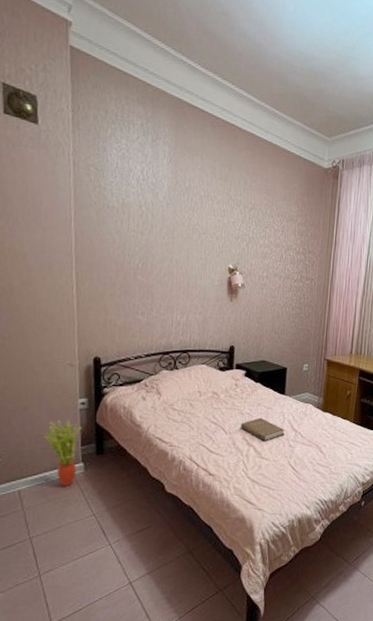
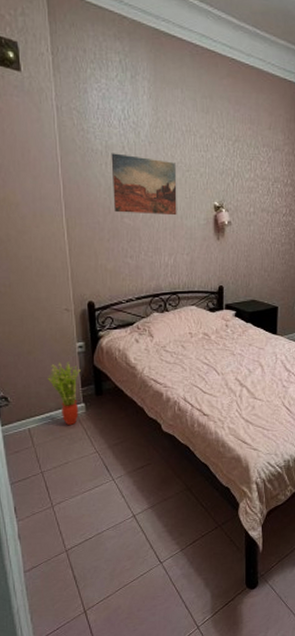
wall art: none [127,211,193,276] -> present [111,153,177,216]
book: present [241,417,285,442] -> none [233,358,278,382]

